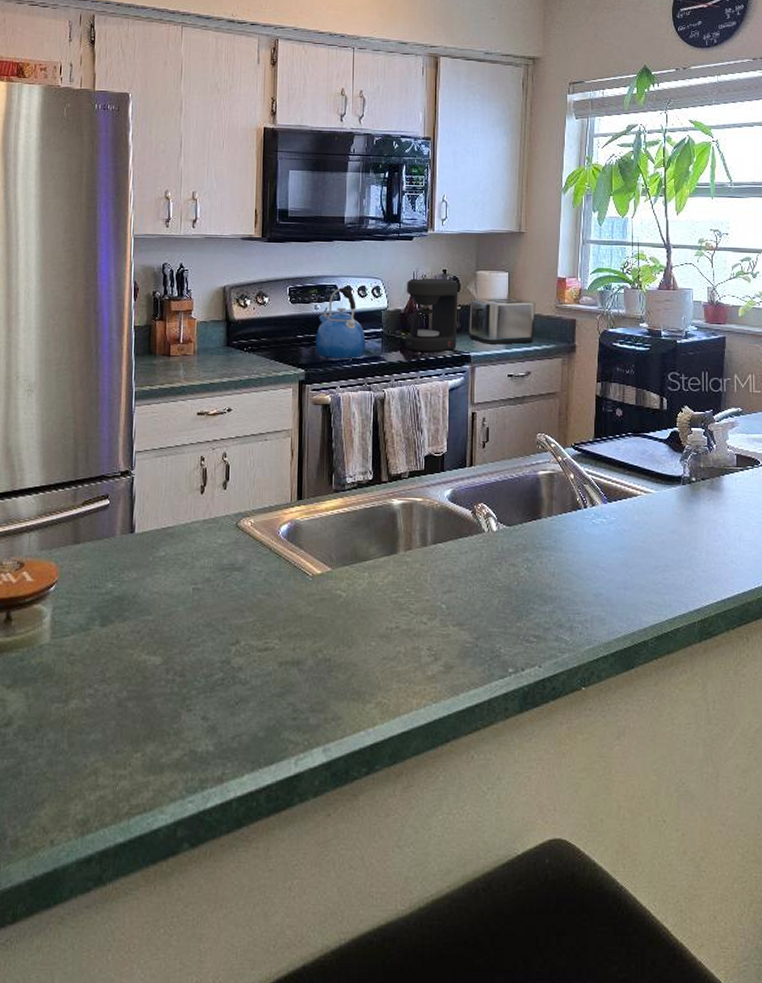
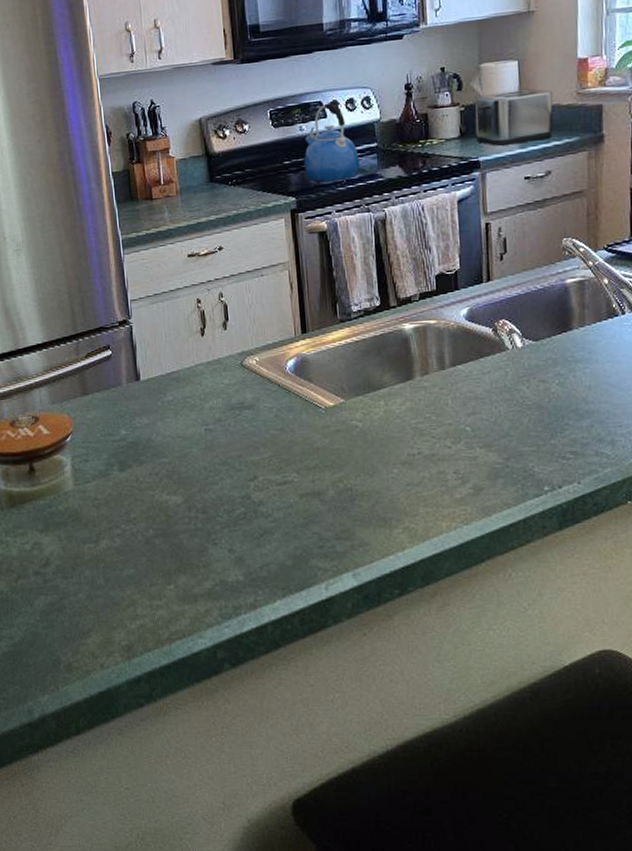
coffee maker: present [405,278,458,353] -> none [400,77,463,165]

